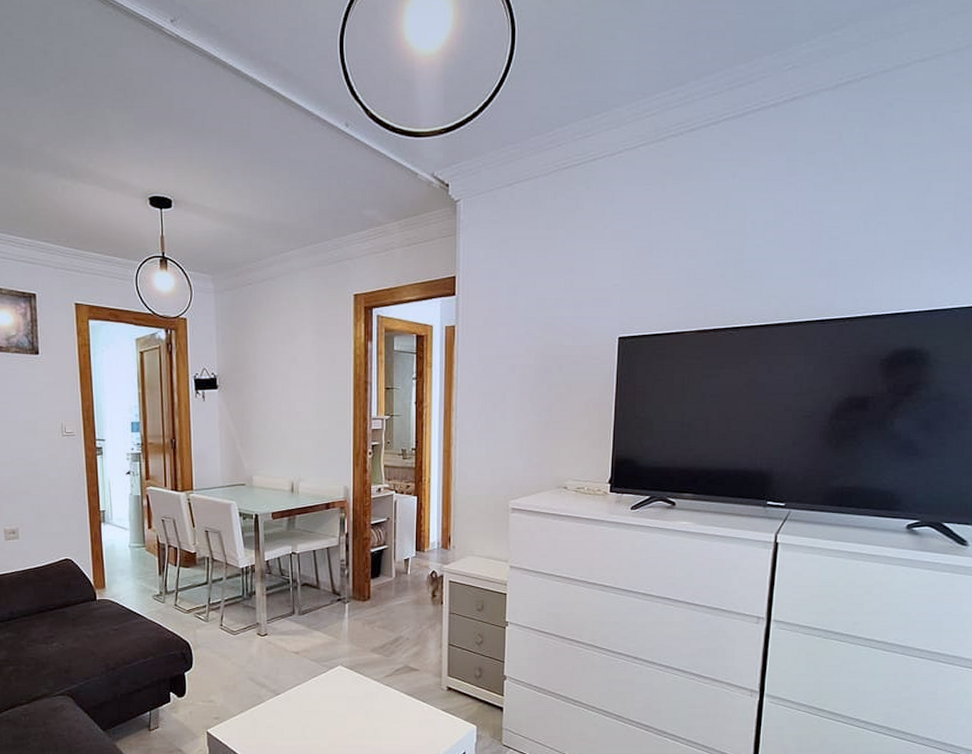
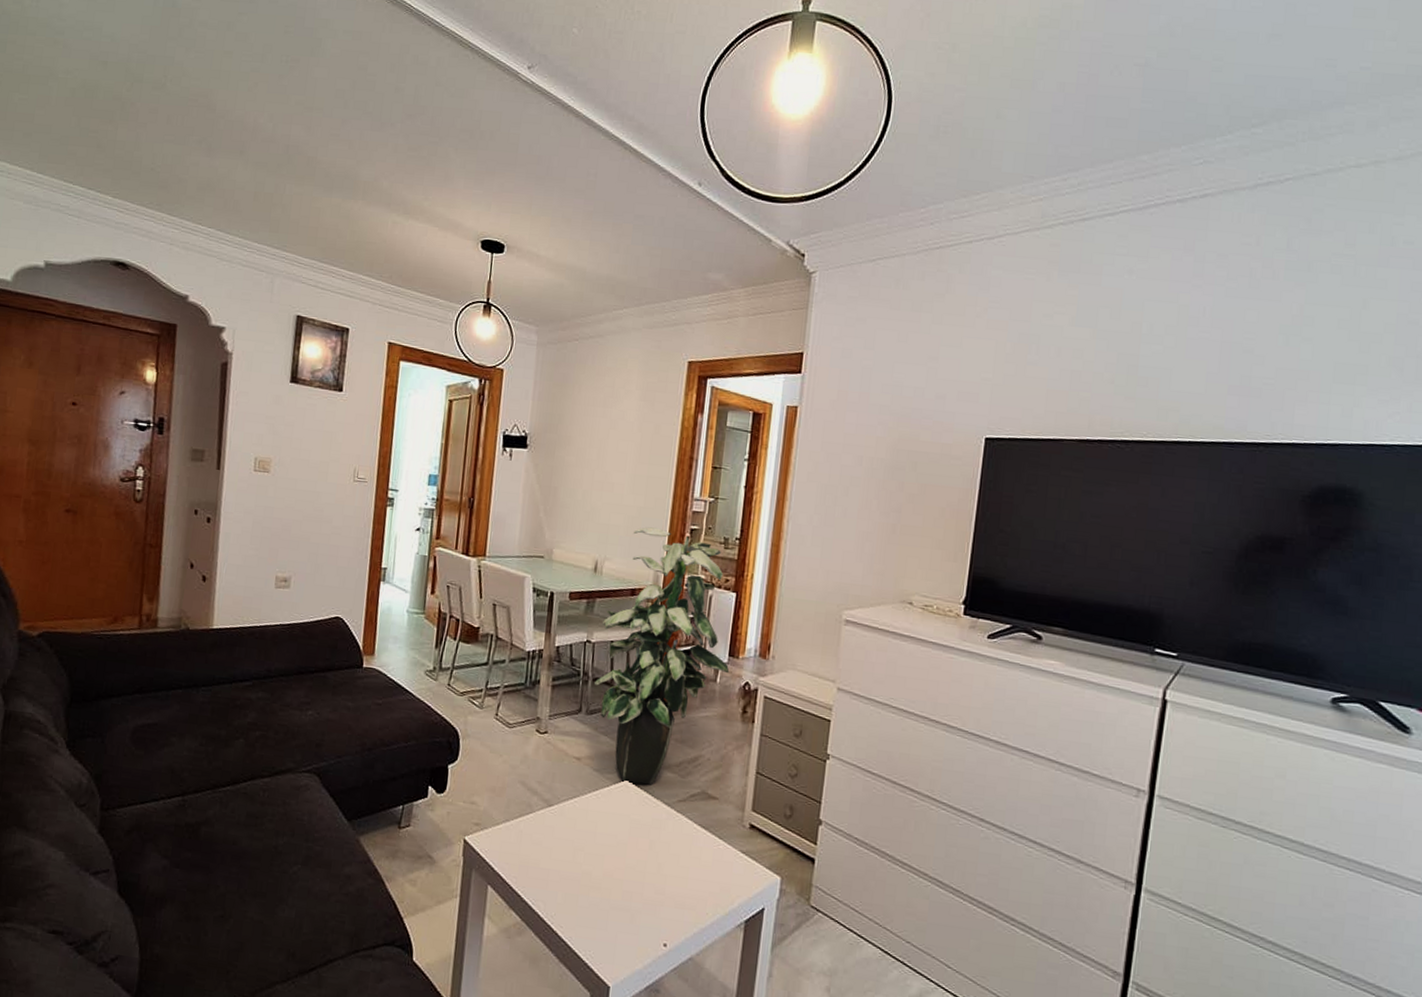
indoor plant: none [303,448,418,667] -> present [594,527,730,785]

